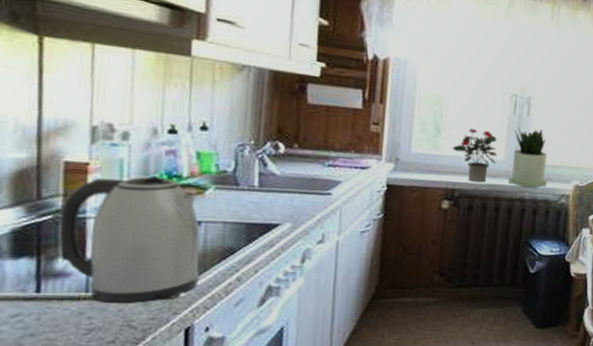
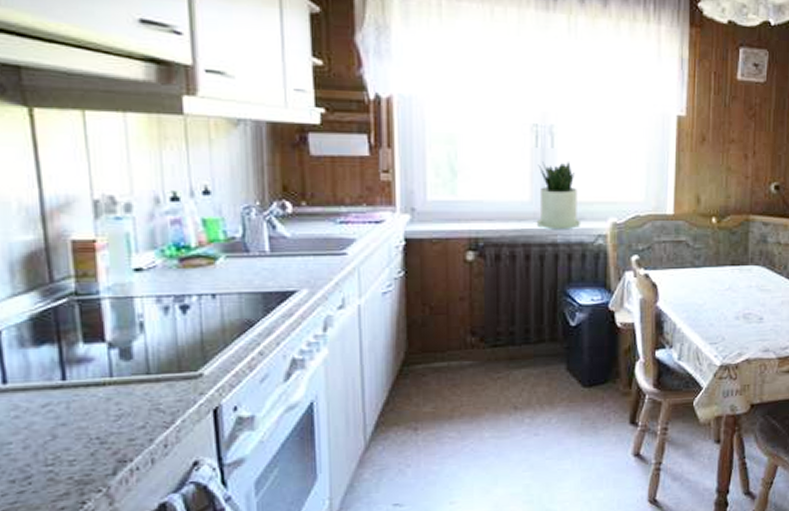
kettle: present [59,176,200,304] -> none [74,249,220,388]
potted flower: present [453,128,497,183] -> none [472,168,521,228]

